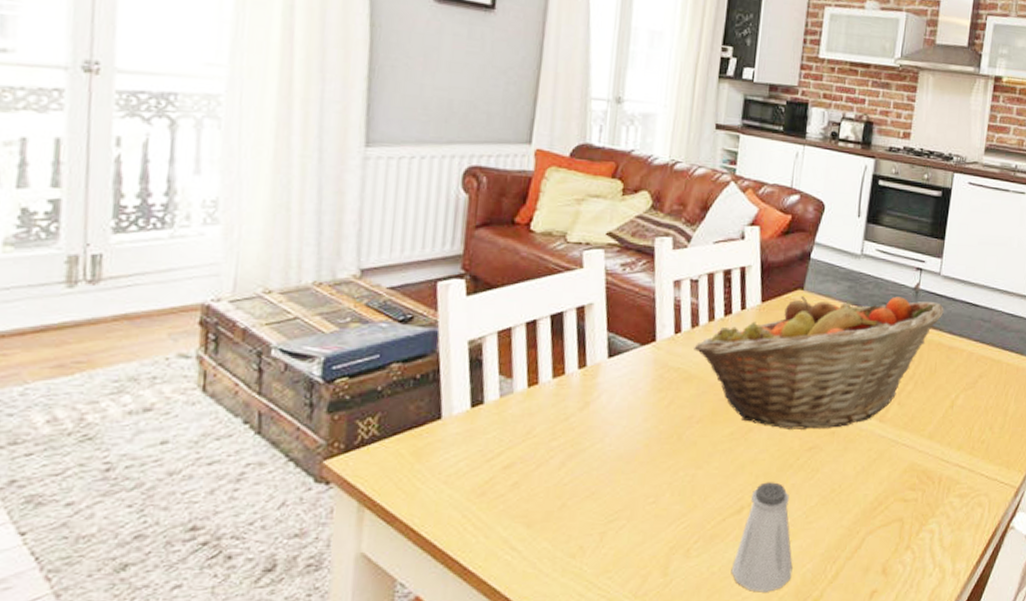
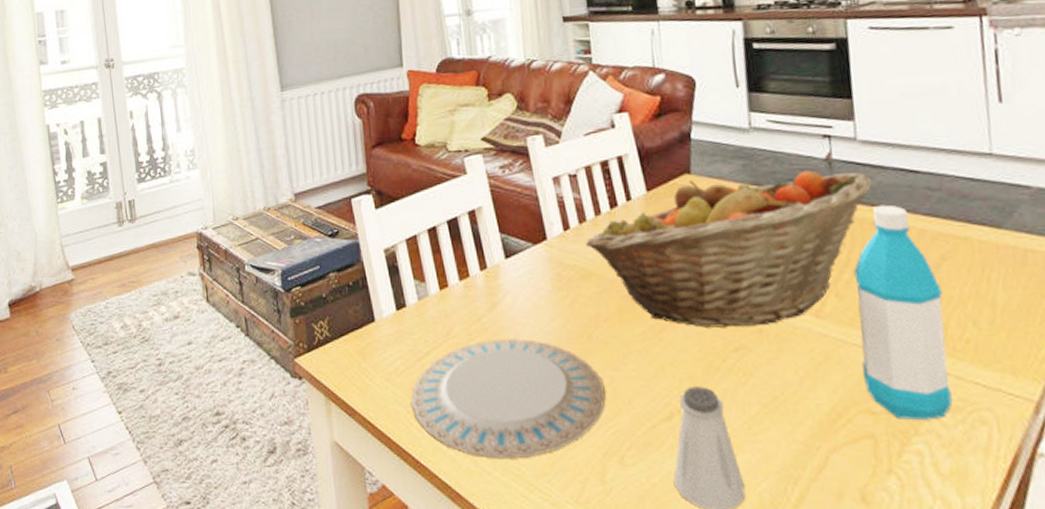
plate: none [469,439,684,559] -> present [411,339,606,459]
water bottle: none [904,330,975,505] -> present [853,204,953,420]

